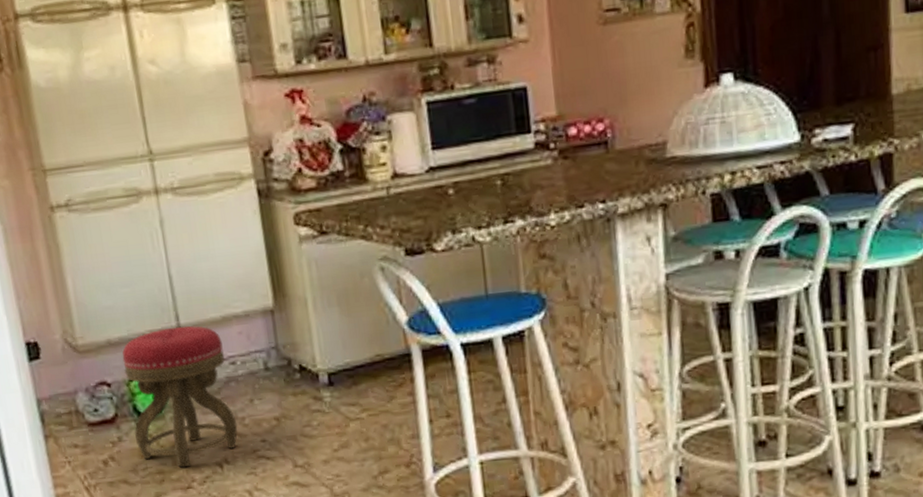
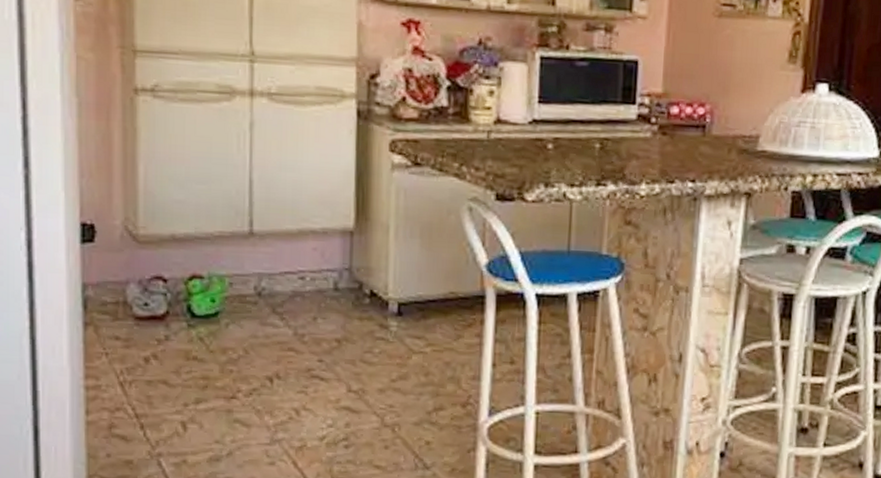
stool: present [122,326,238,468] -> none [183,231,296,377]

